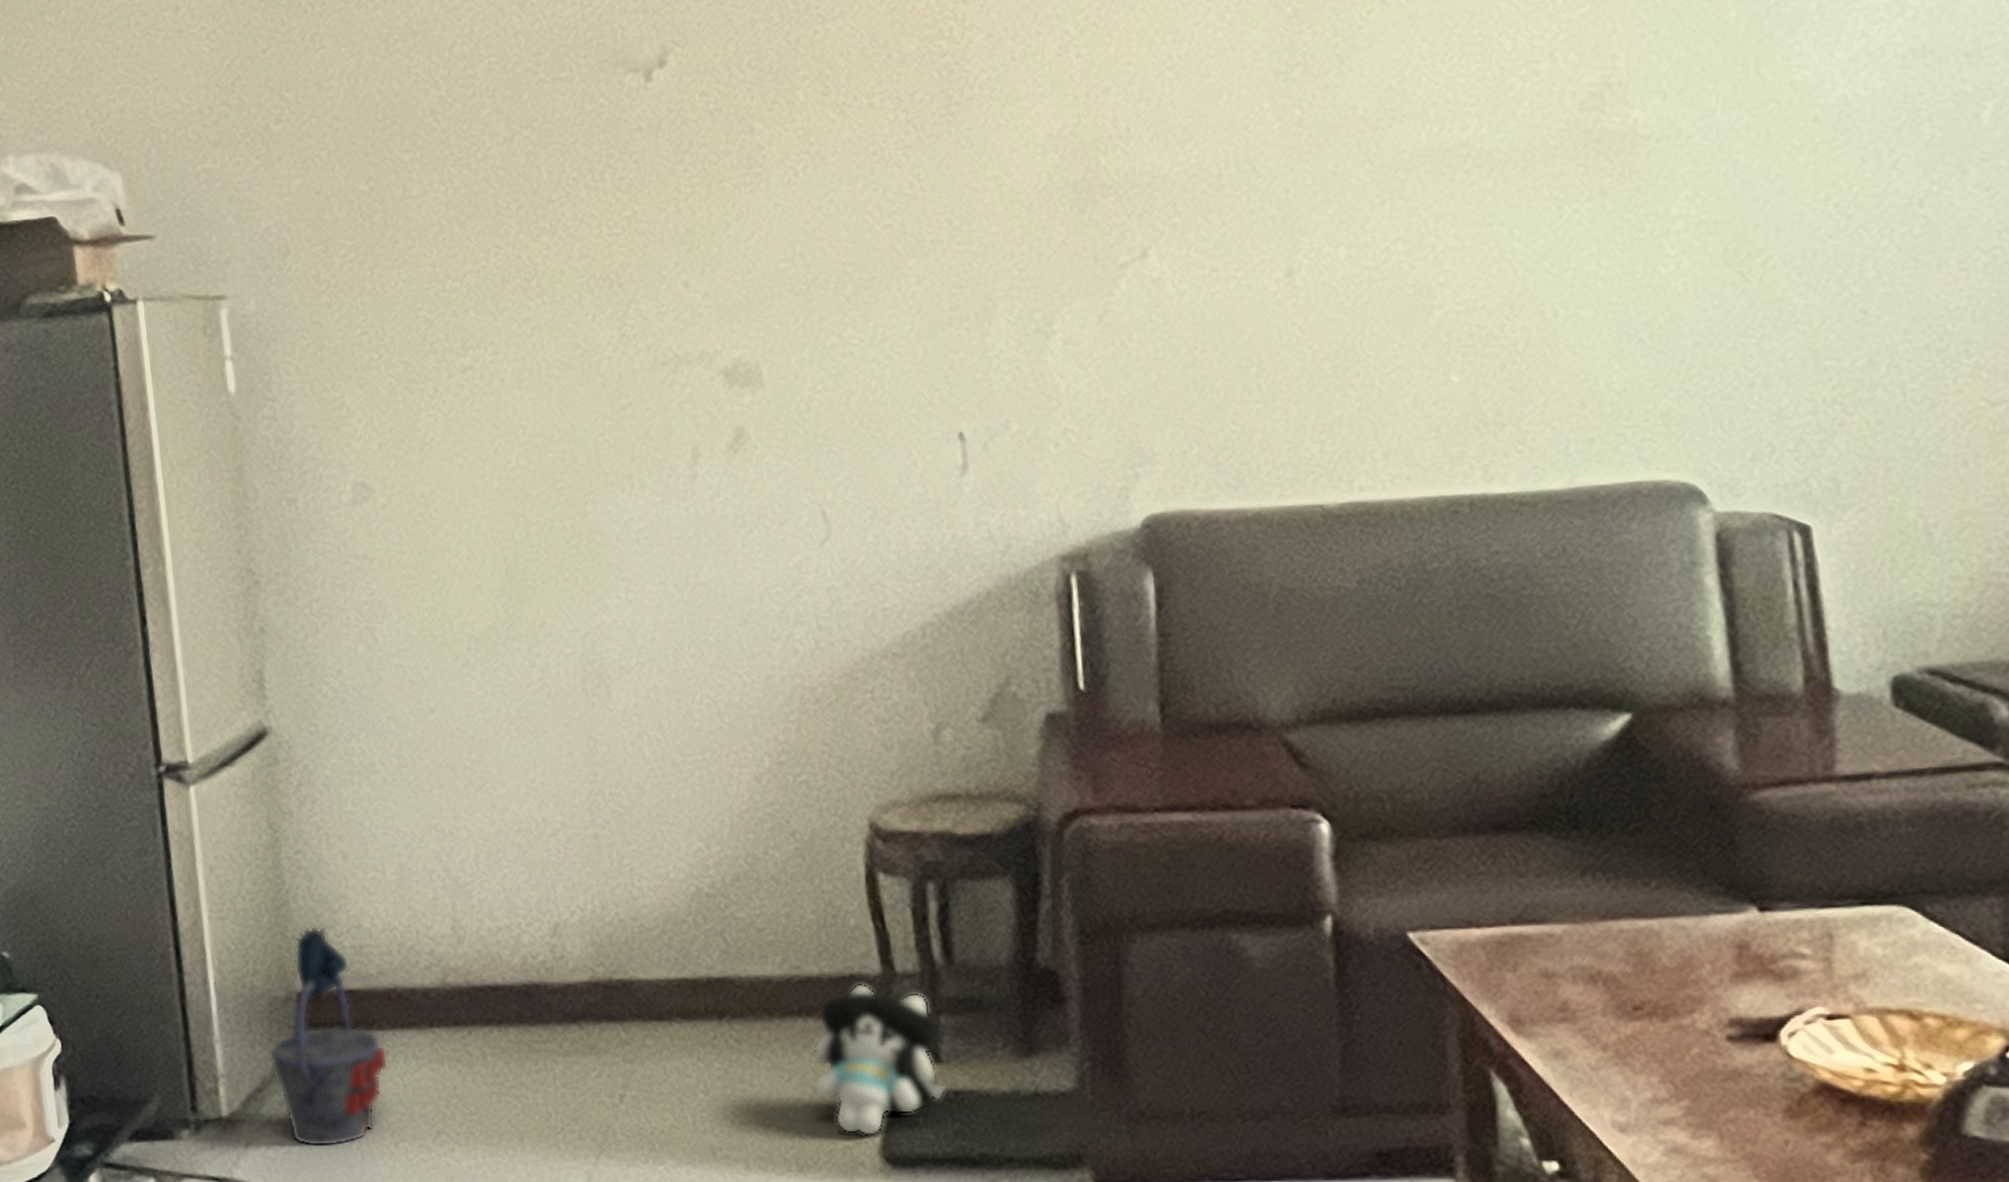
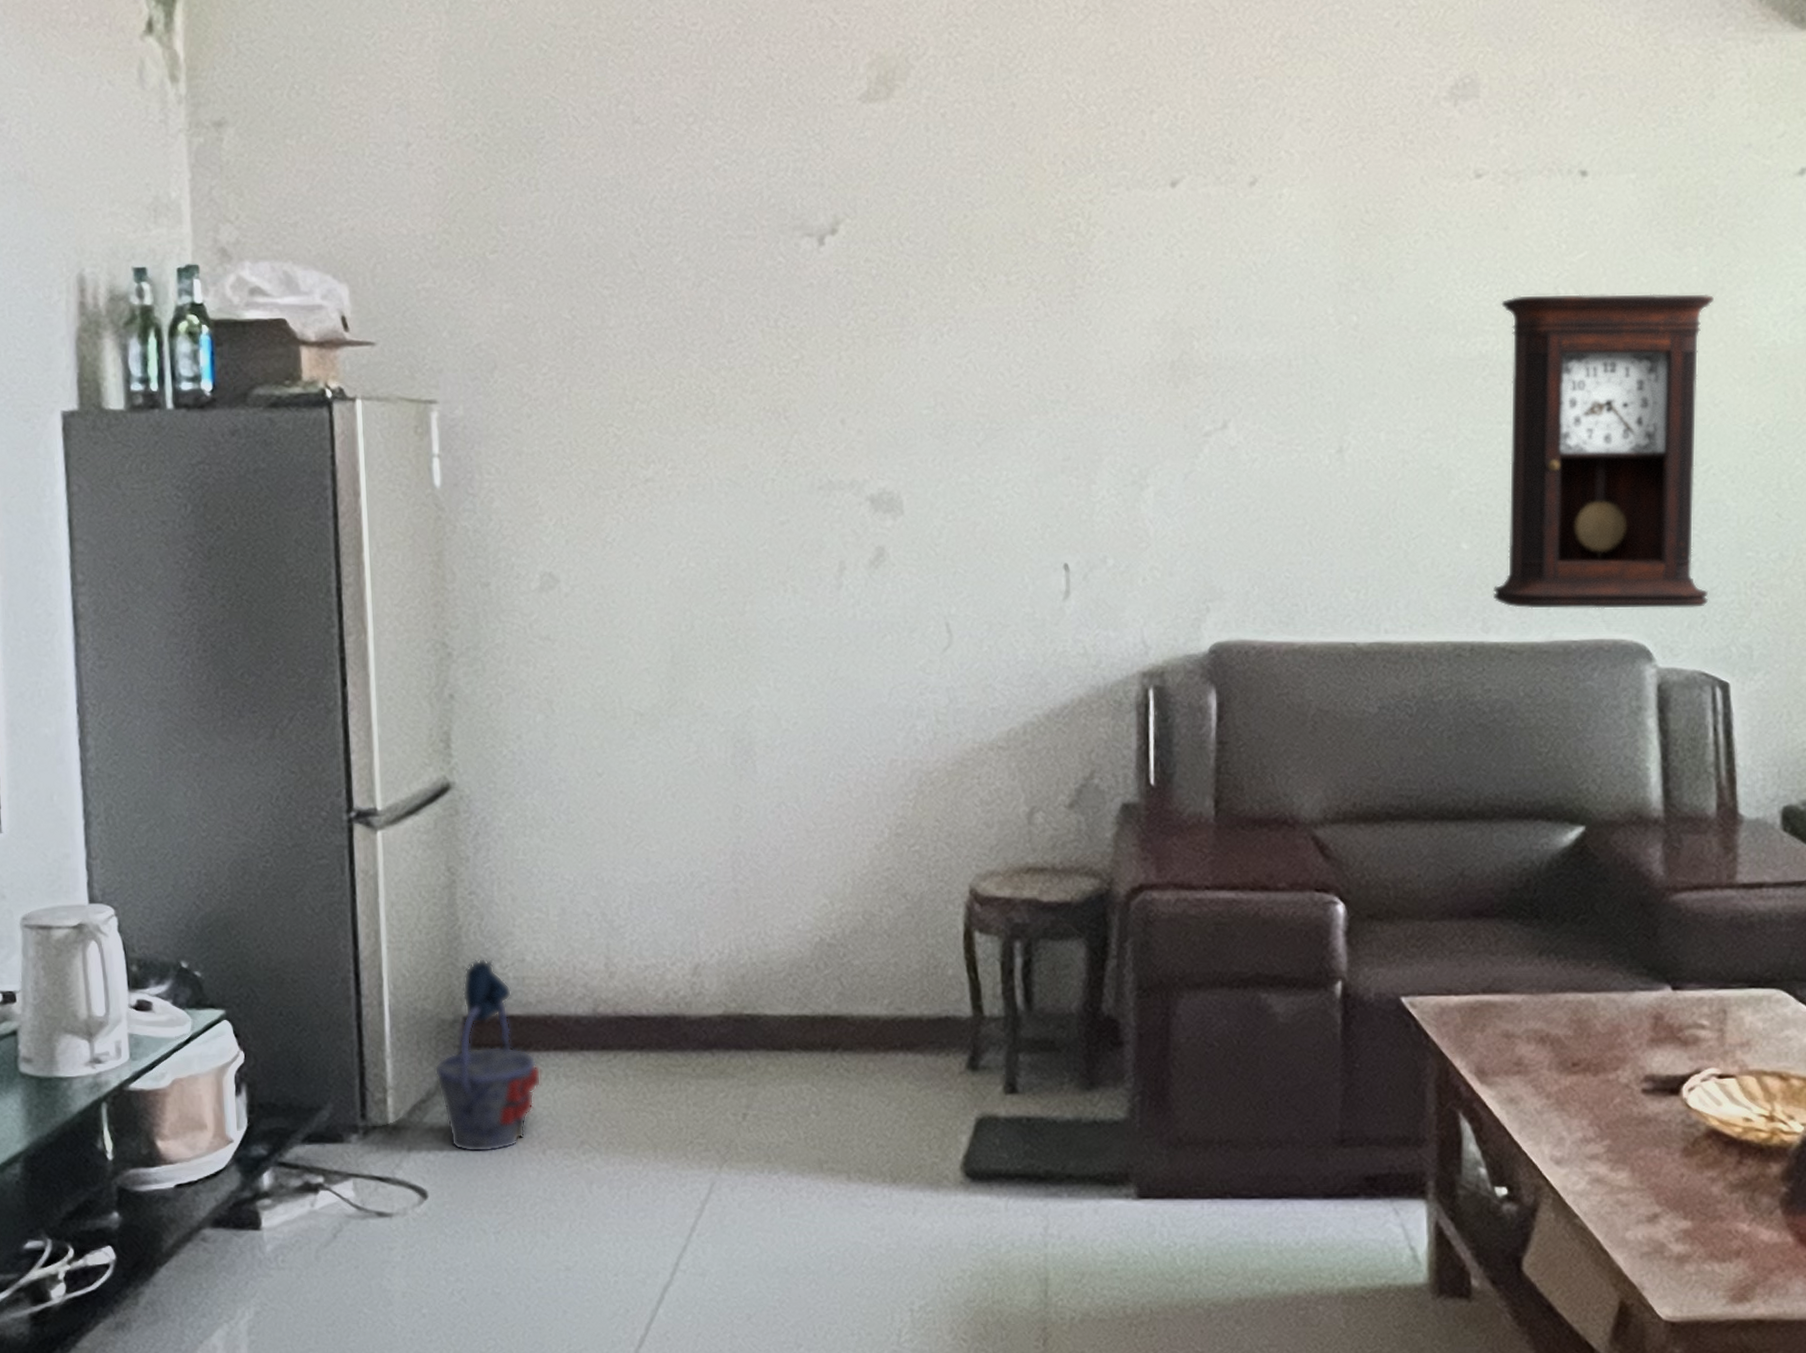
plush toy: present [811,982,947,1137] -> none [909,1024,1021,1154]
pendulum clock: none [1482,43,1777,450] -> present [1493,294,1714,609]

